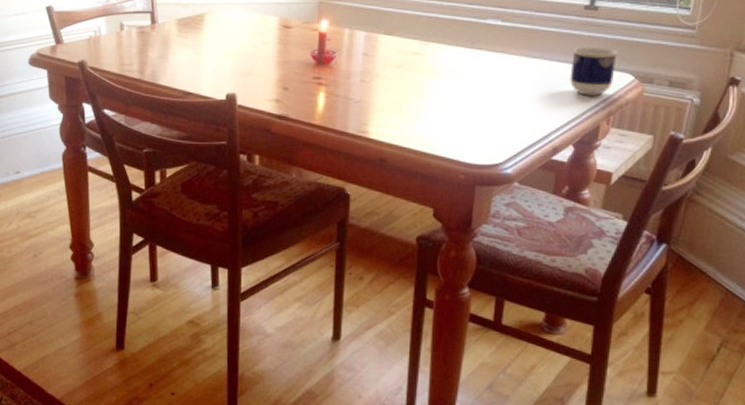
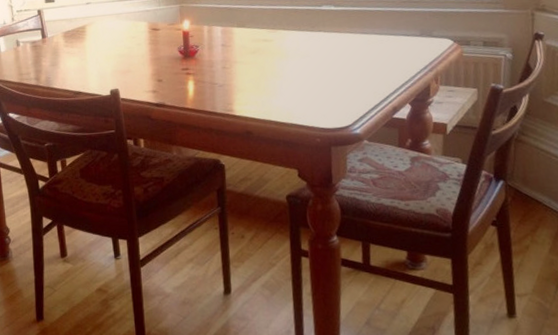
cup: present [570,47,619,96] -> none [397,19,437,61]

